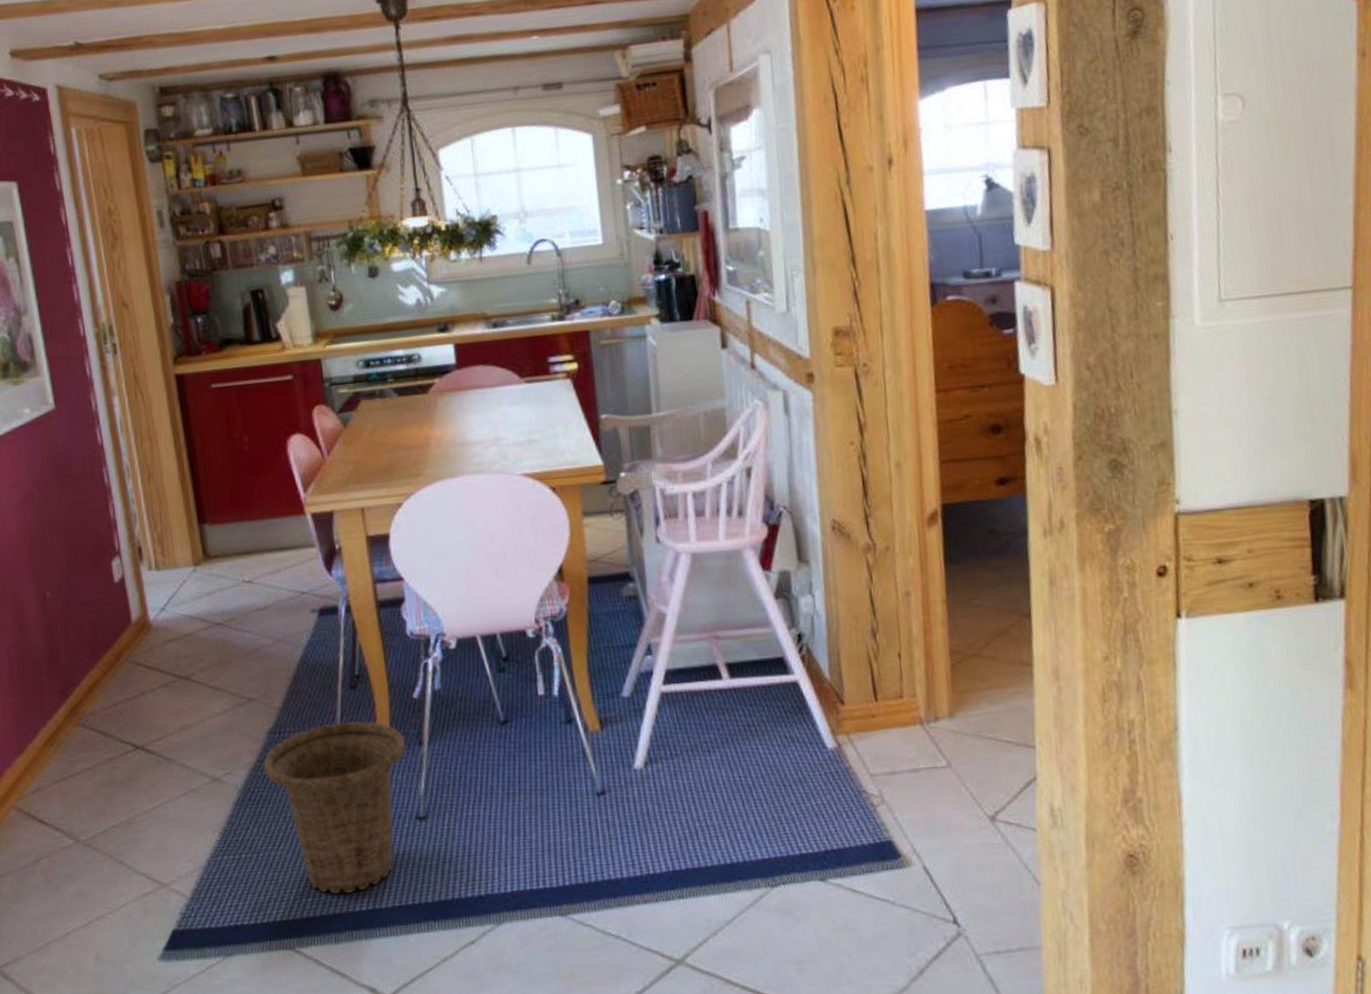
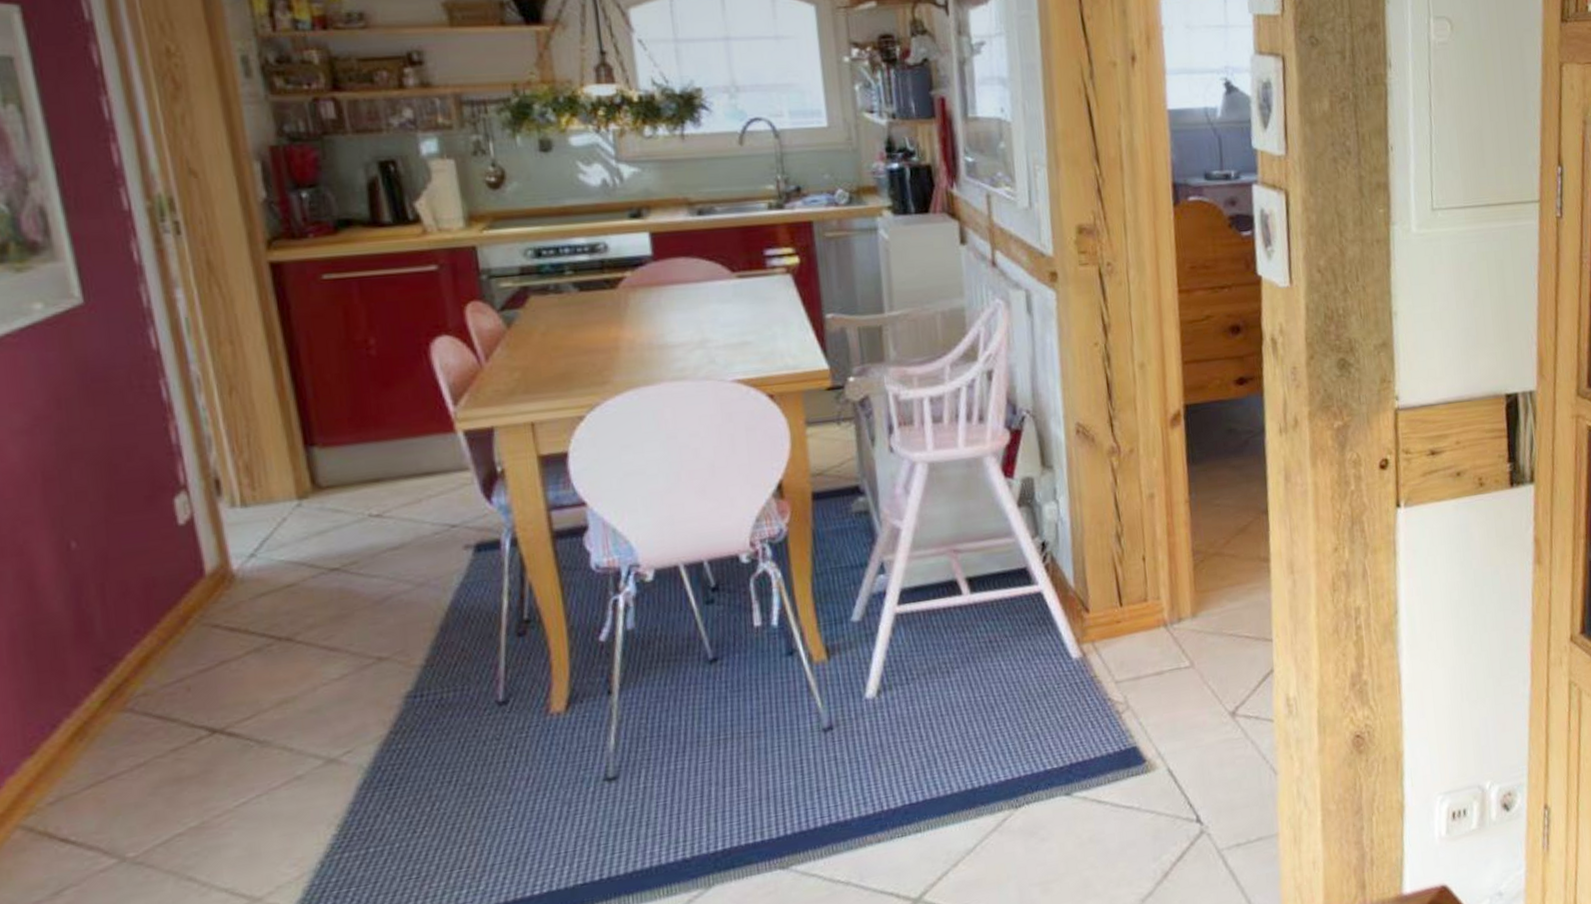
basket: present [263,721,406,895] -> none [399,673,591,882]

